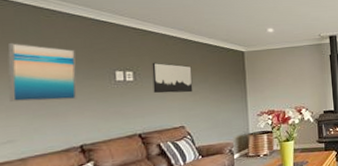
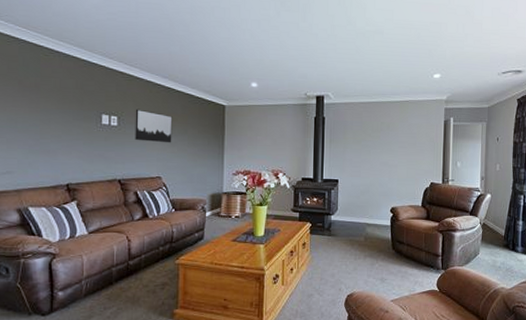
wall art: present [7,42,77,103] -> none [10,78,67,139]

